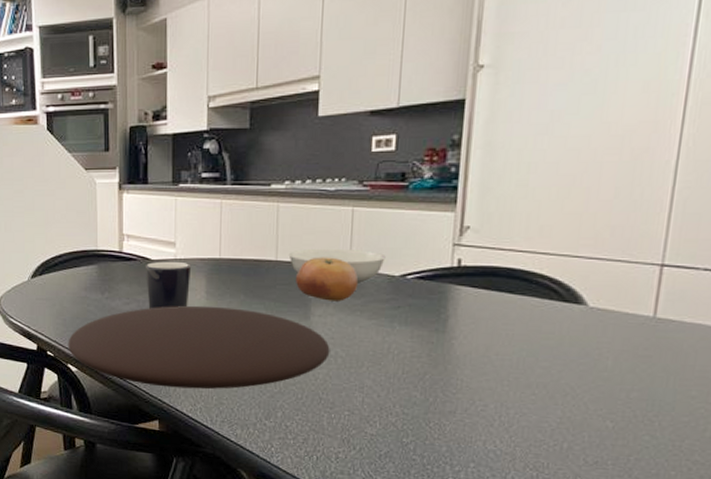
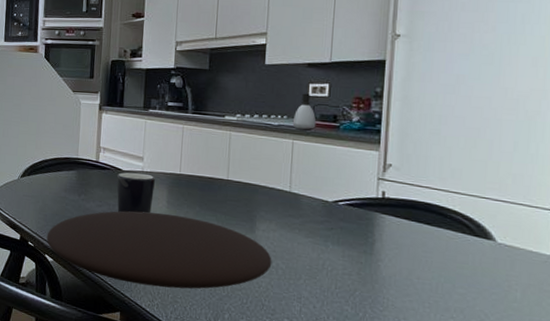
bowl: present [288,248,386,285] -> none [238,172,321,206]
fruit: present [296,257,358,301] -> none [244,179,296,220]
soap dispenser: none [352,148,383,195] -> present [292,93,318,132]

